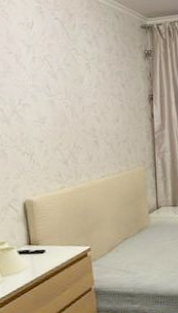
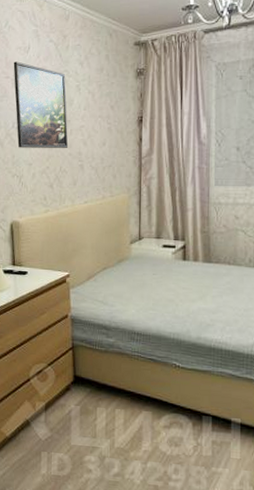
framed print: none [16,37,82,125] -> present [13,61,69,148]

